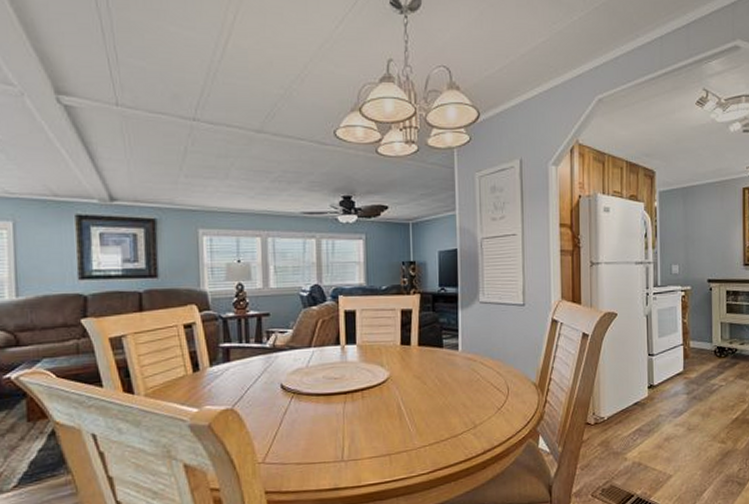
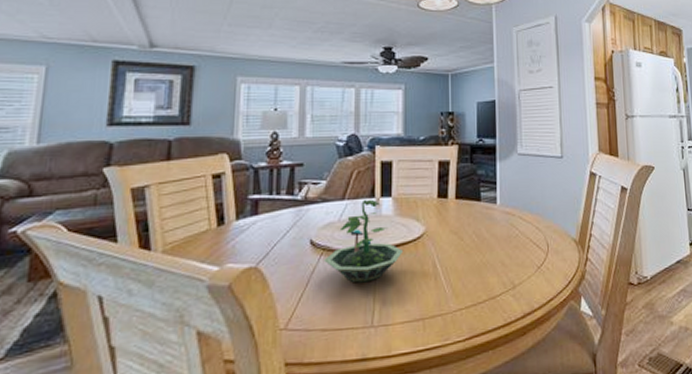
terrarium: none [295,346,370,423] -> present [324,199,404,283]

